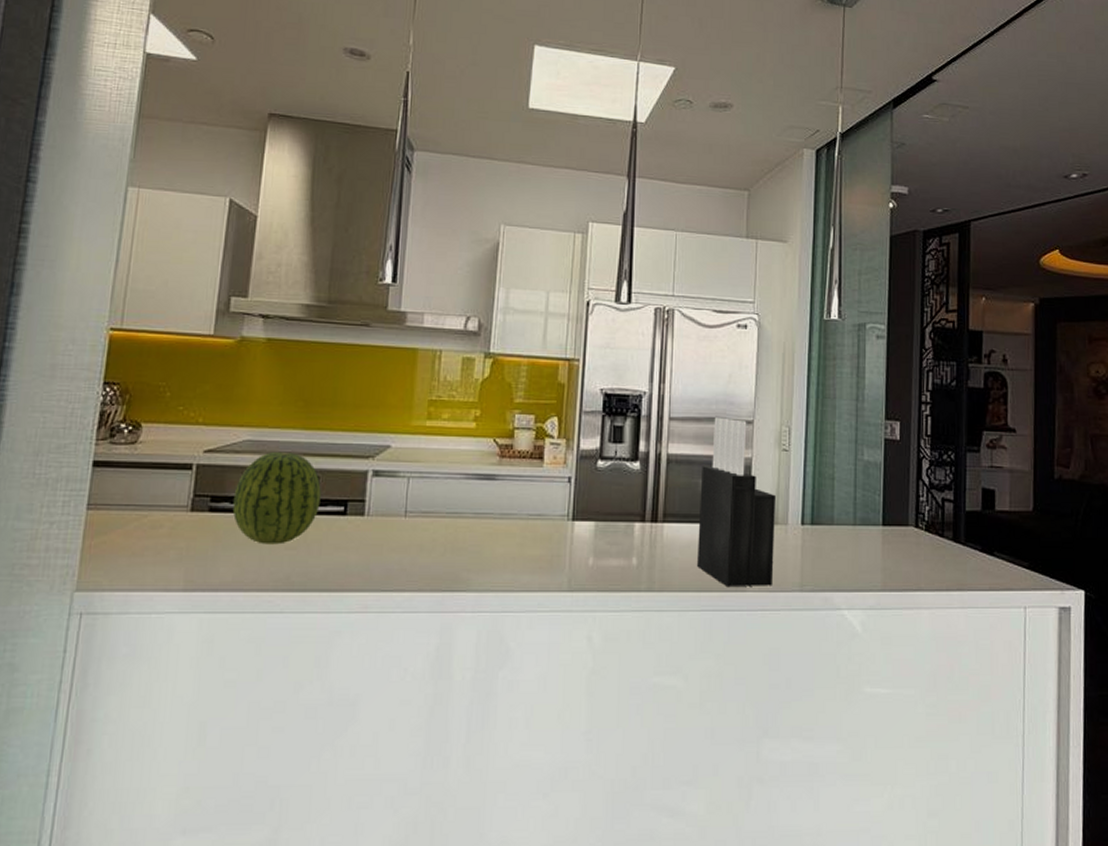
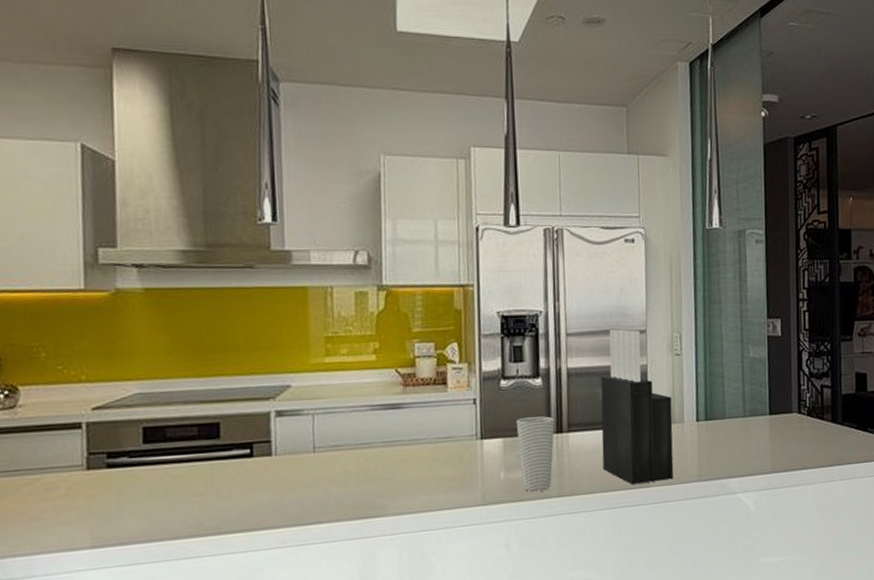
fruit: present [232,451,321,545] -> none [131,401,224,494]
cup: none [609,501,650,583] -> present [516,416,555,492]

